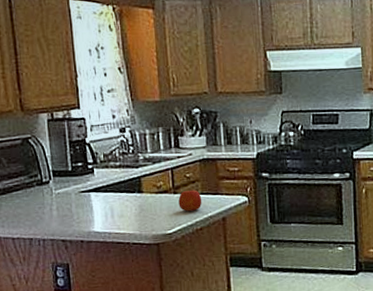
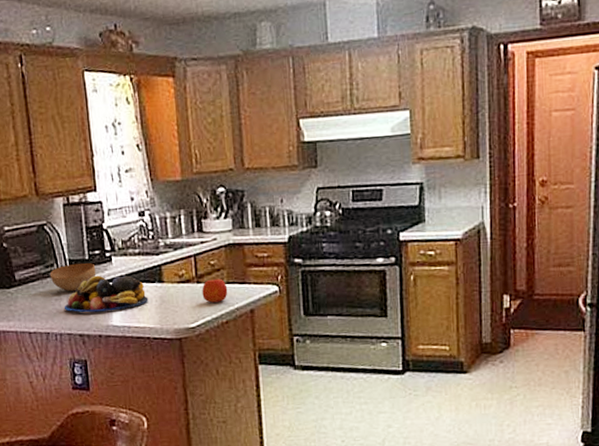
bowl: none [33,174,79,200] -> present [49,263,96,291]
fruit bowl: none [47,185,129,220] -> present [64,275,149,313]

